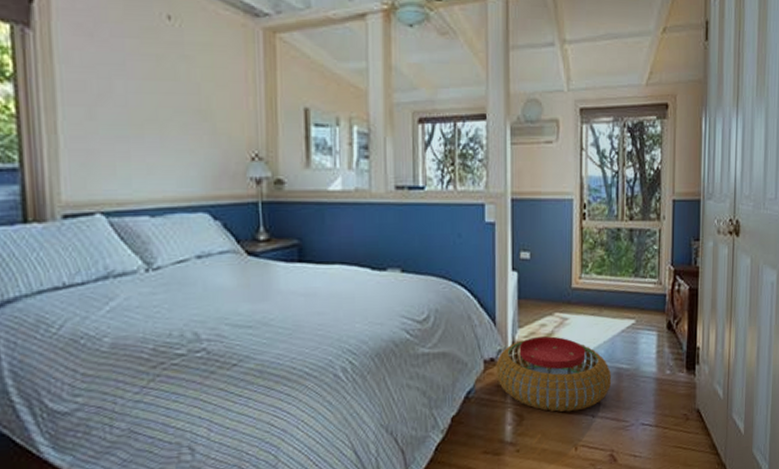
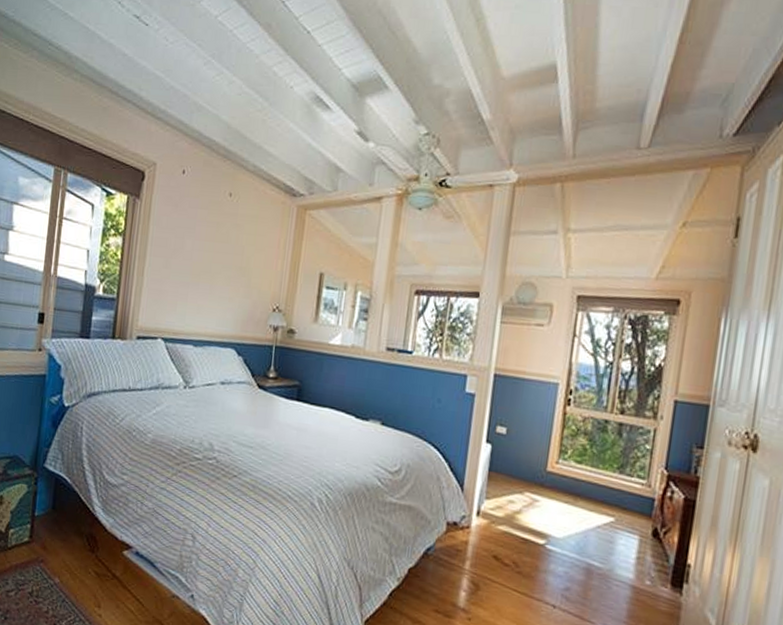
pouf: present [496,336,612,413] -> none [457,511,581,597]

